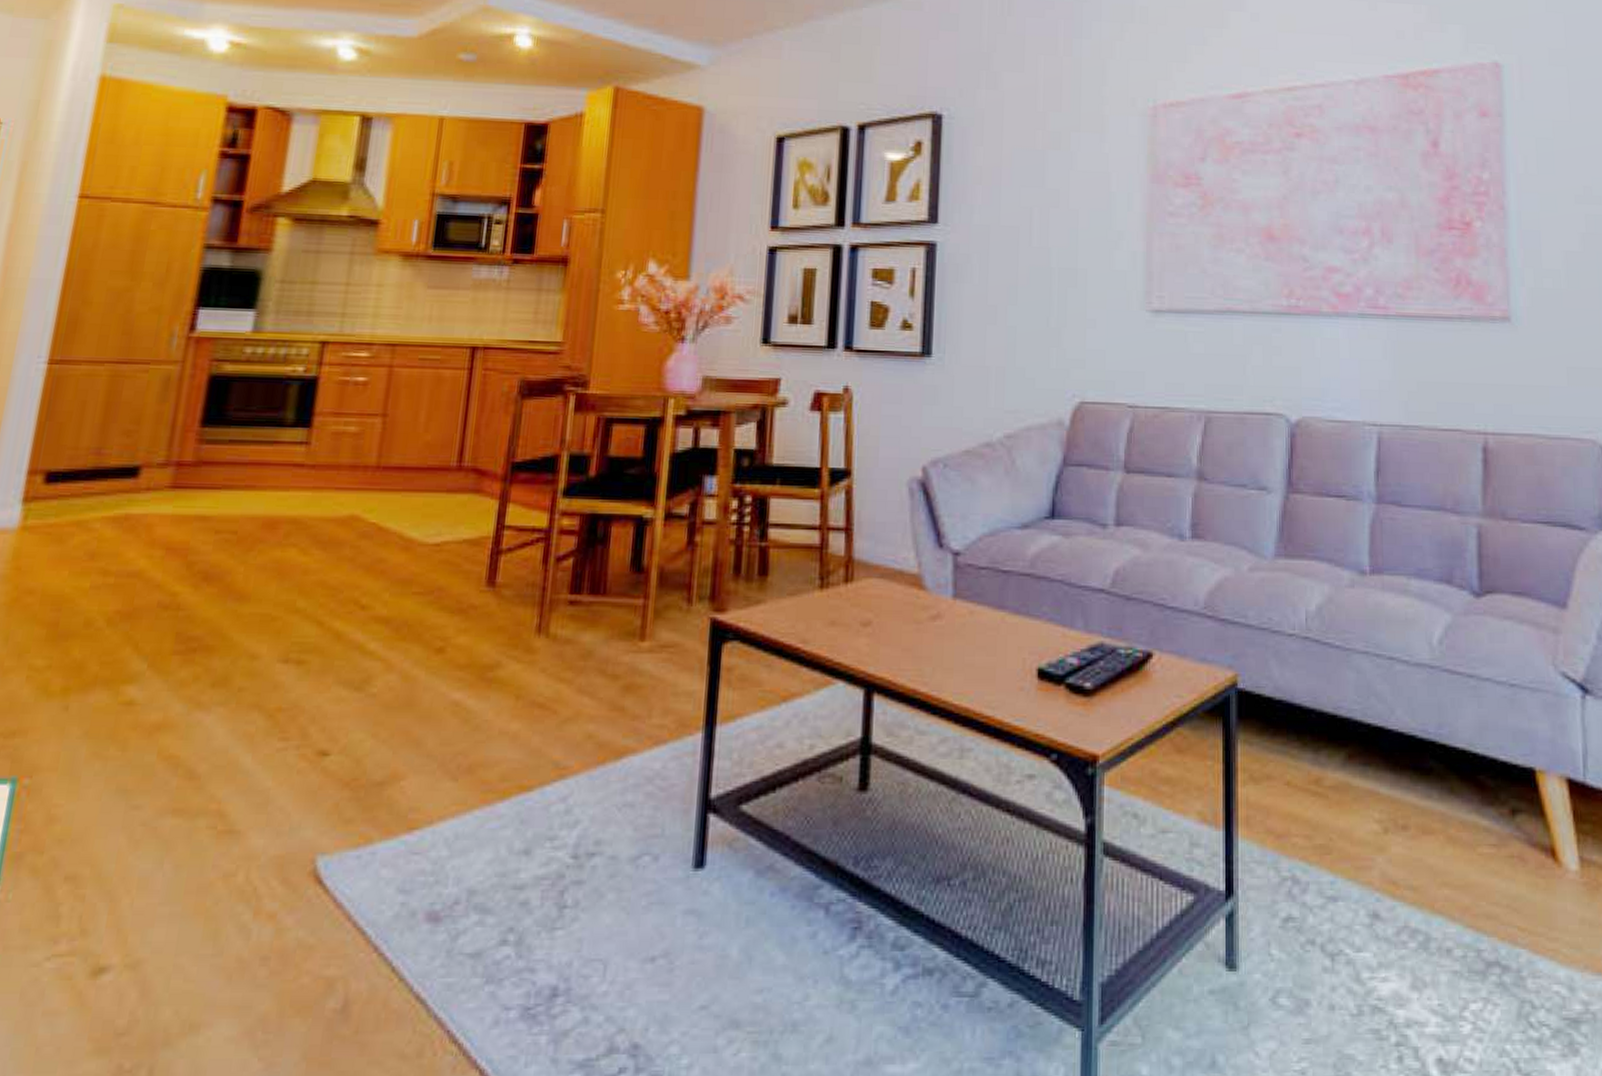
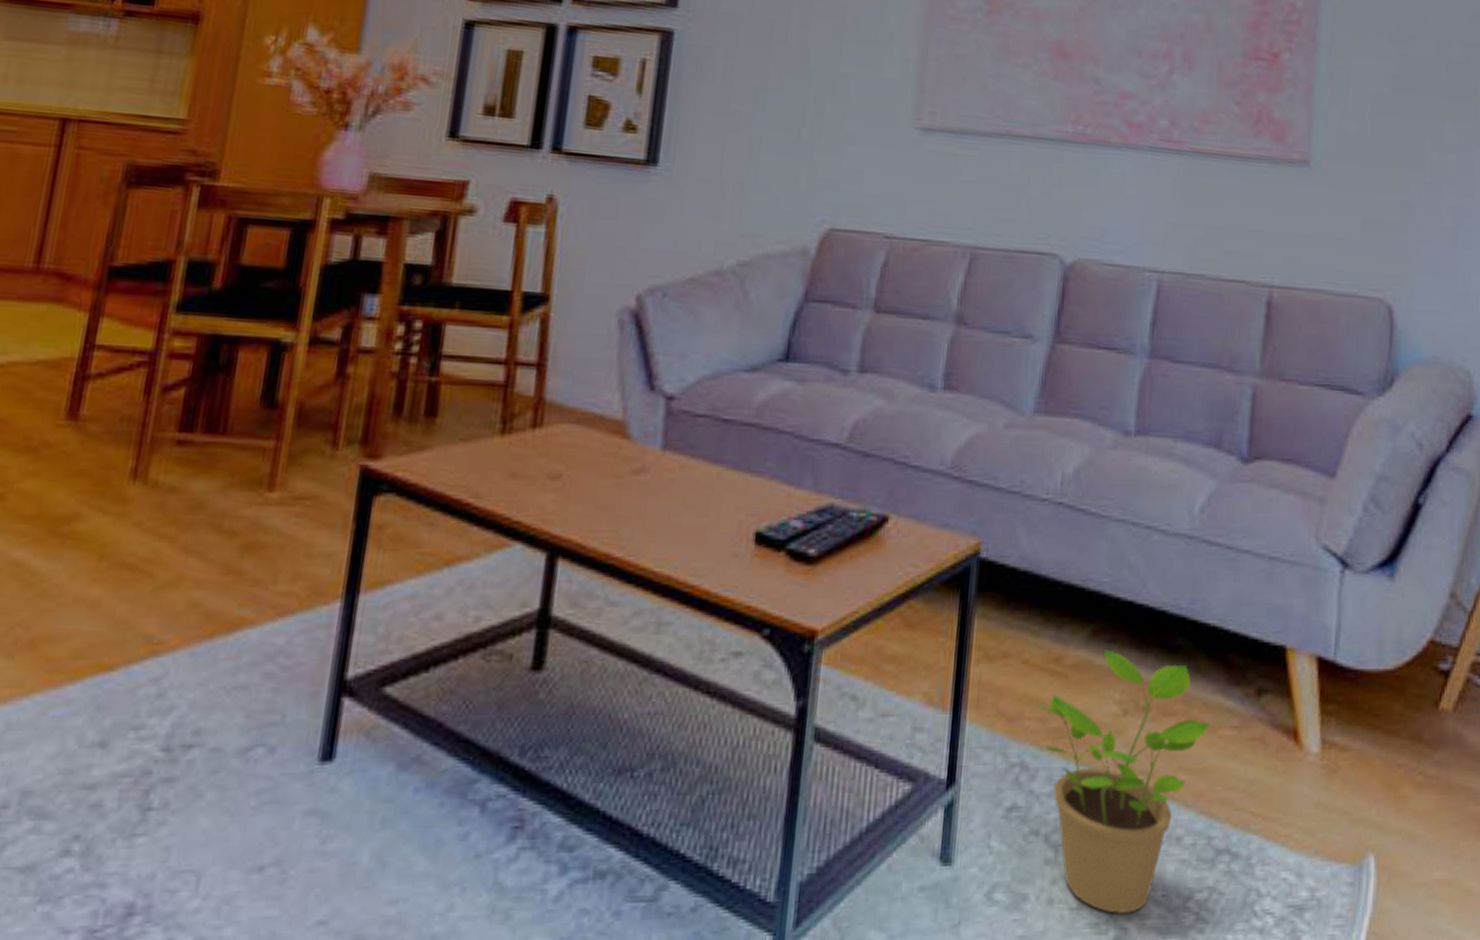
potted plant: none [1302,772,1468,1022] -> present [1037,650,1210,915]

